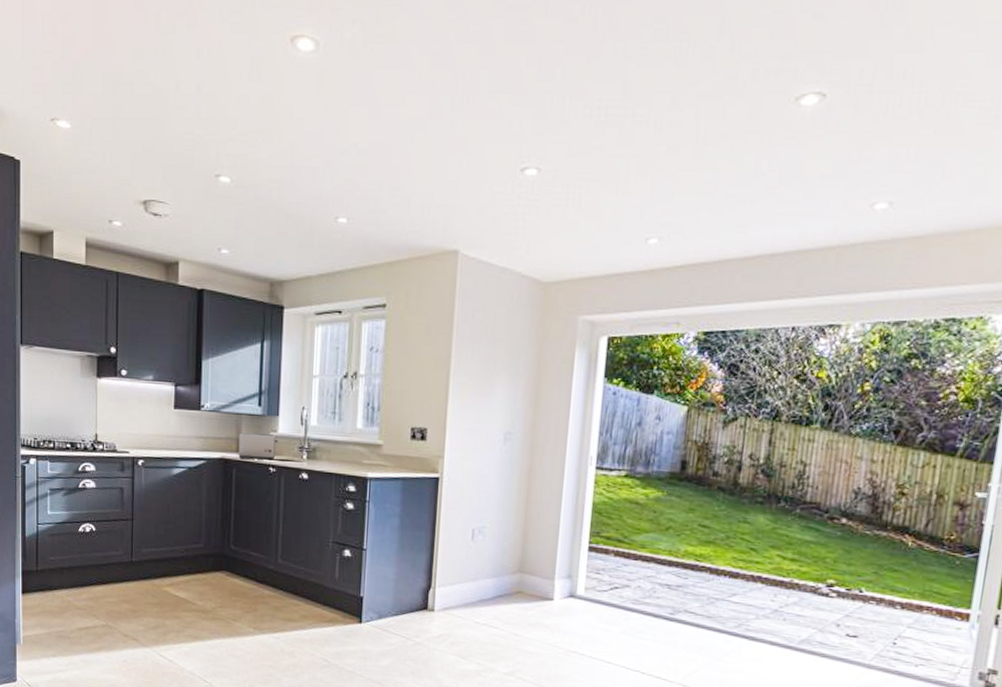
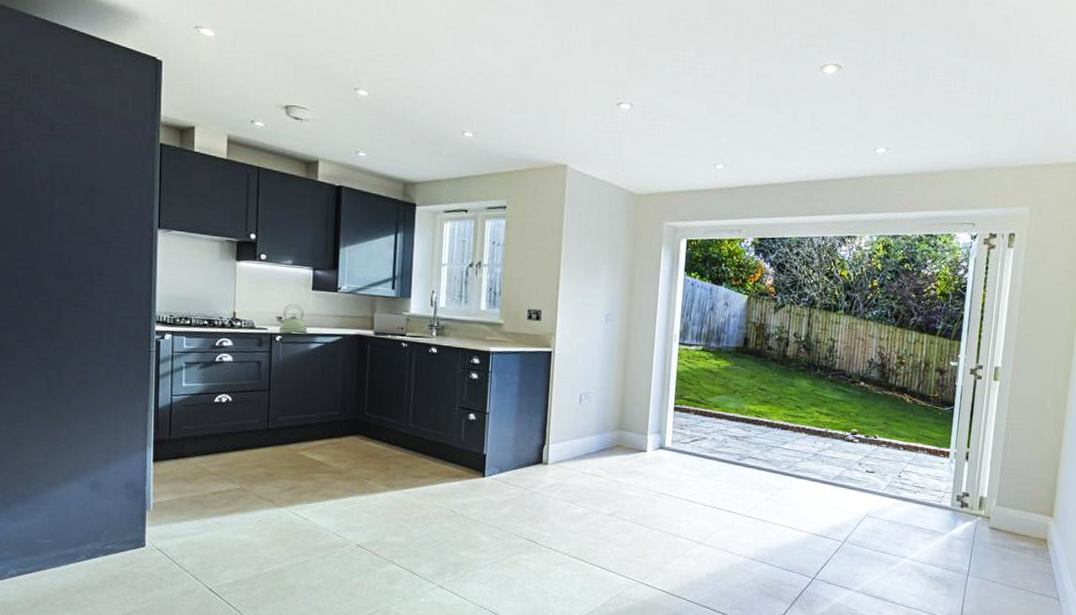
kettle: none [137,424,170,458] -> present [275,304,308,334]

